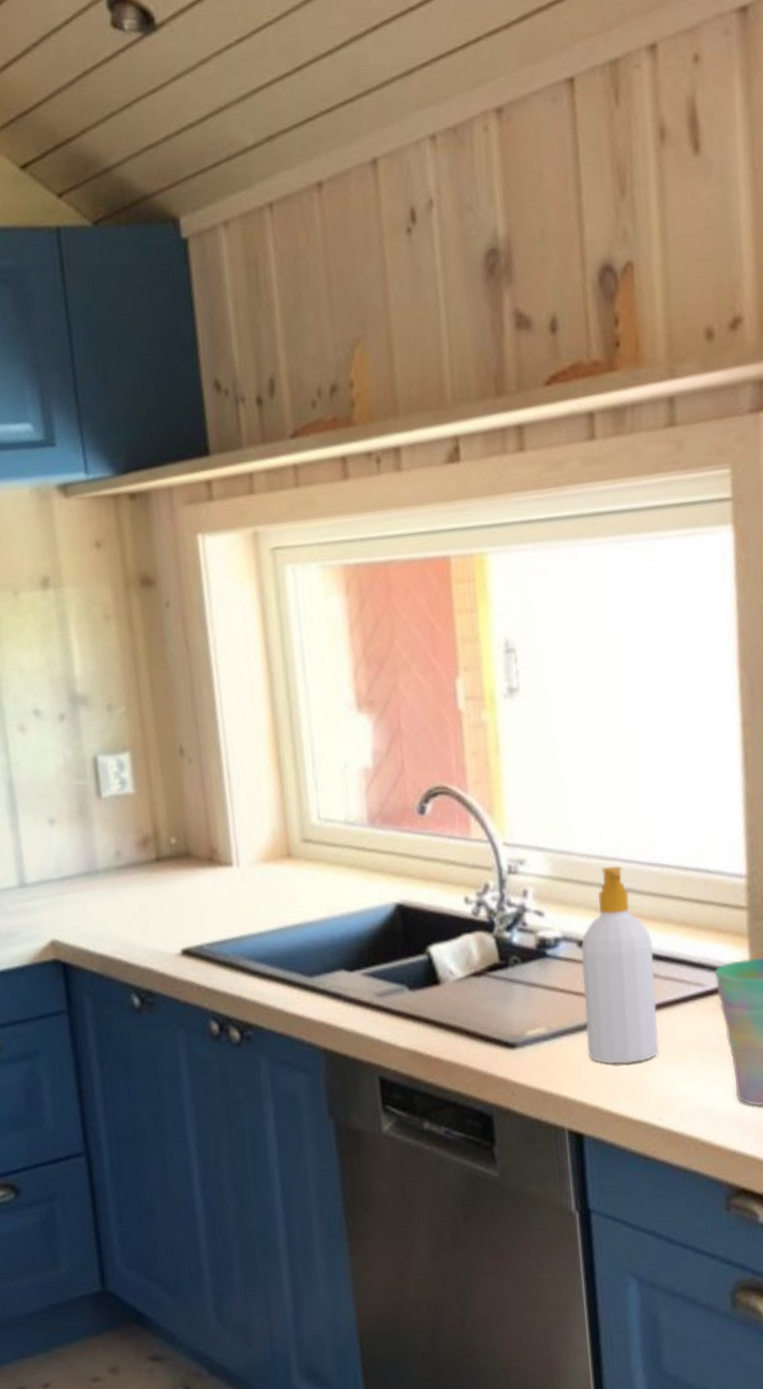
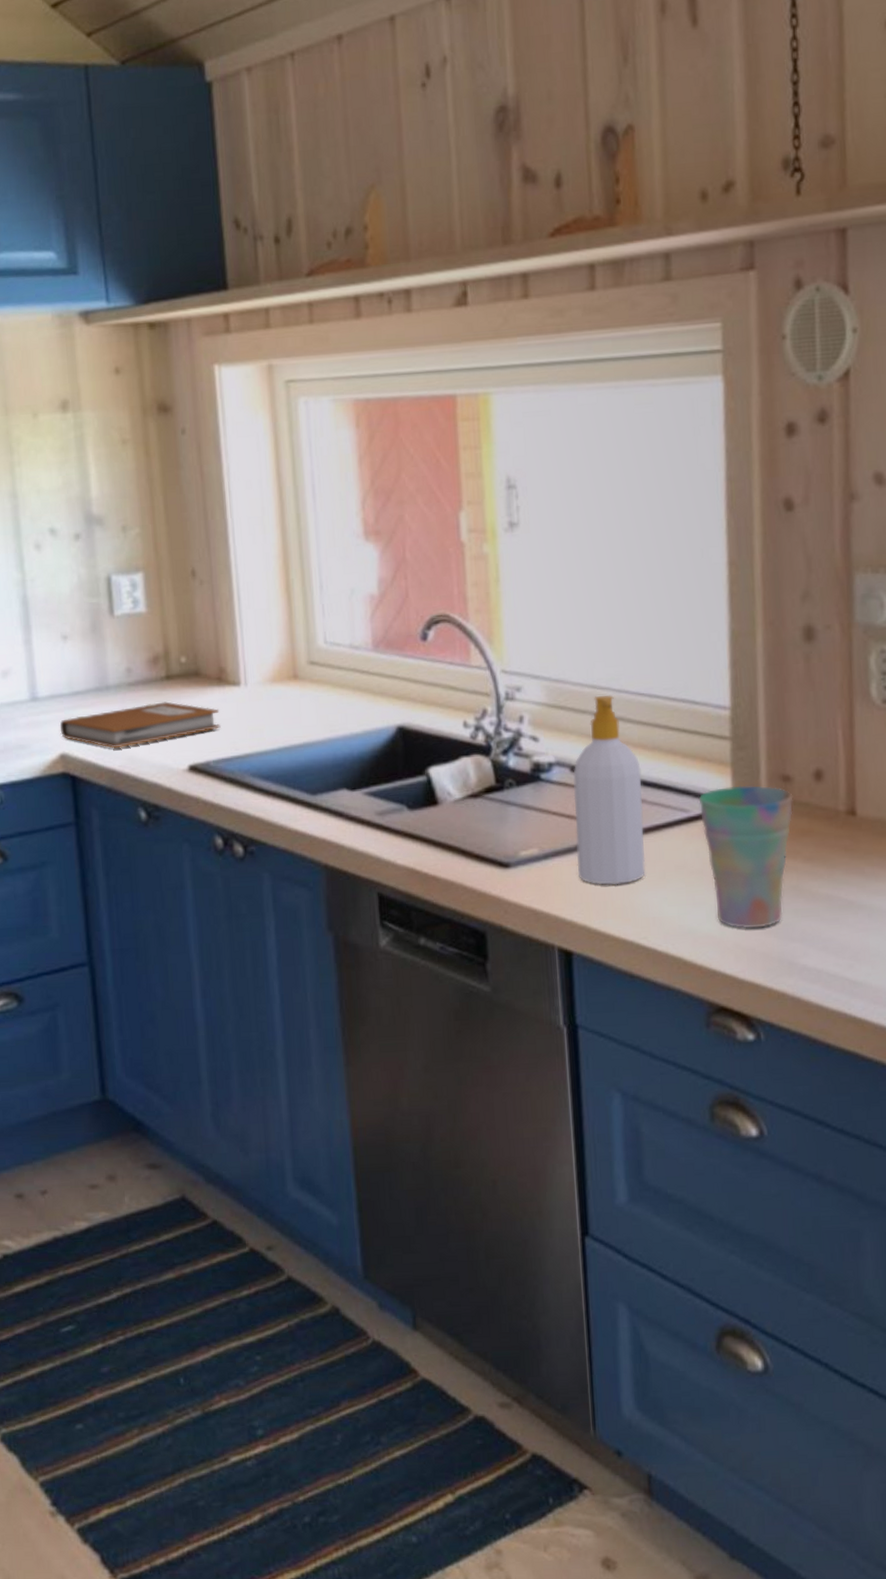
notebook: none [49,884,213,934] -> present [59,701,221,749]

